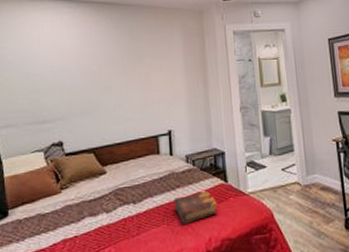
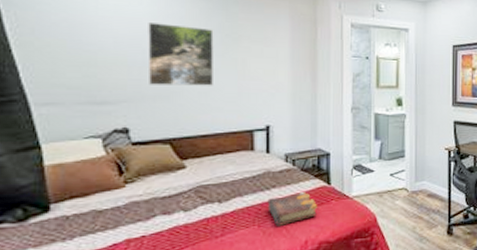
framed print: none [74,51,124,104] -> present [147,23,214,86]

